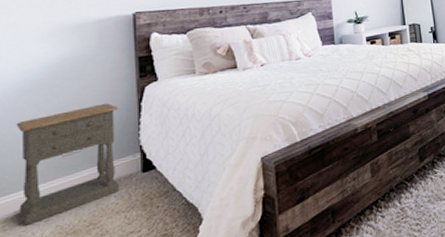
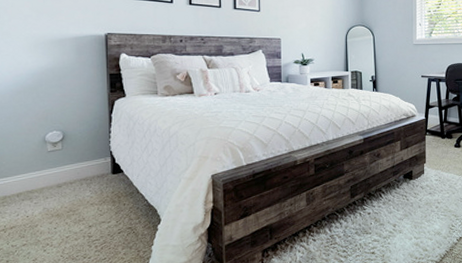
nightstand: present [16,103,119,226] -> none [10,111,93,204]

